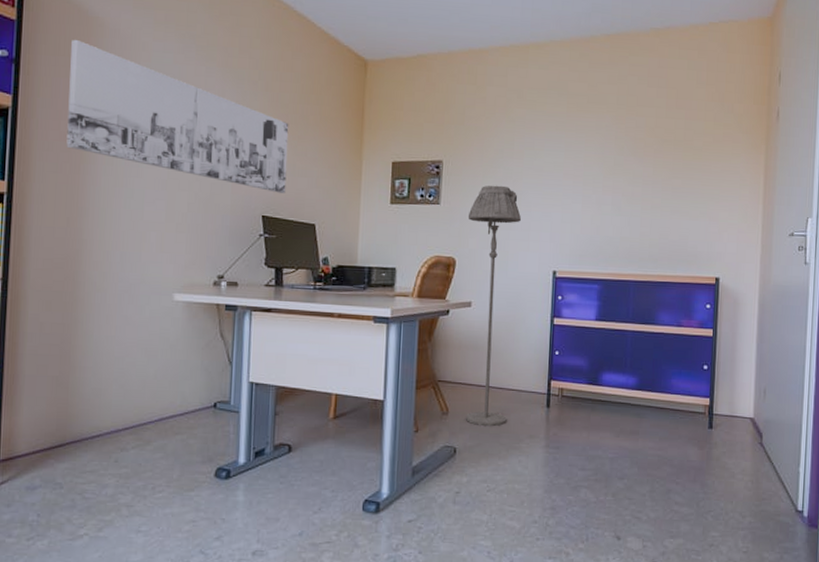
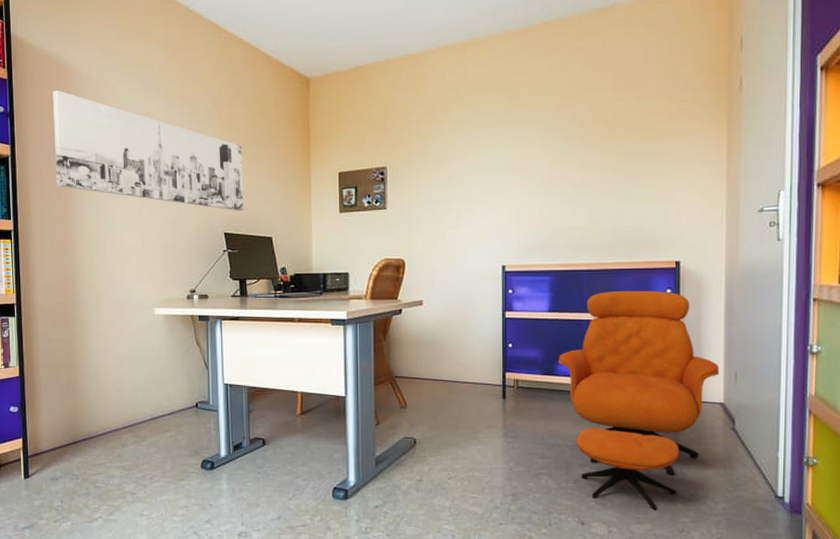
floor lamp: present [465,185,522,427] -> none [414,185,468,418]
armchair: none [603,303,751,525] -> present [558,290,720,511]

